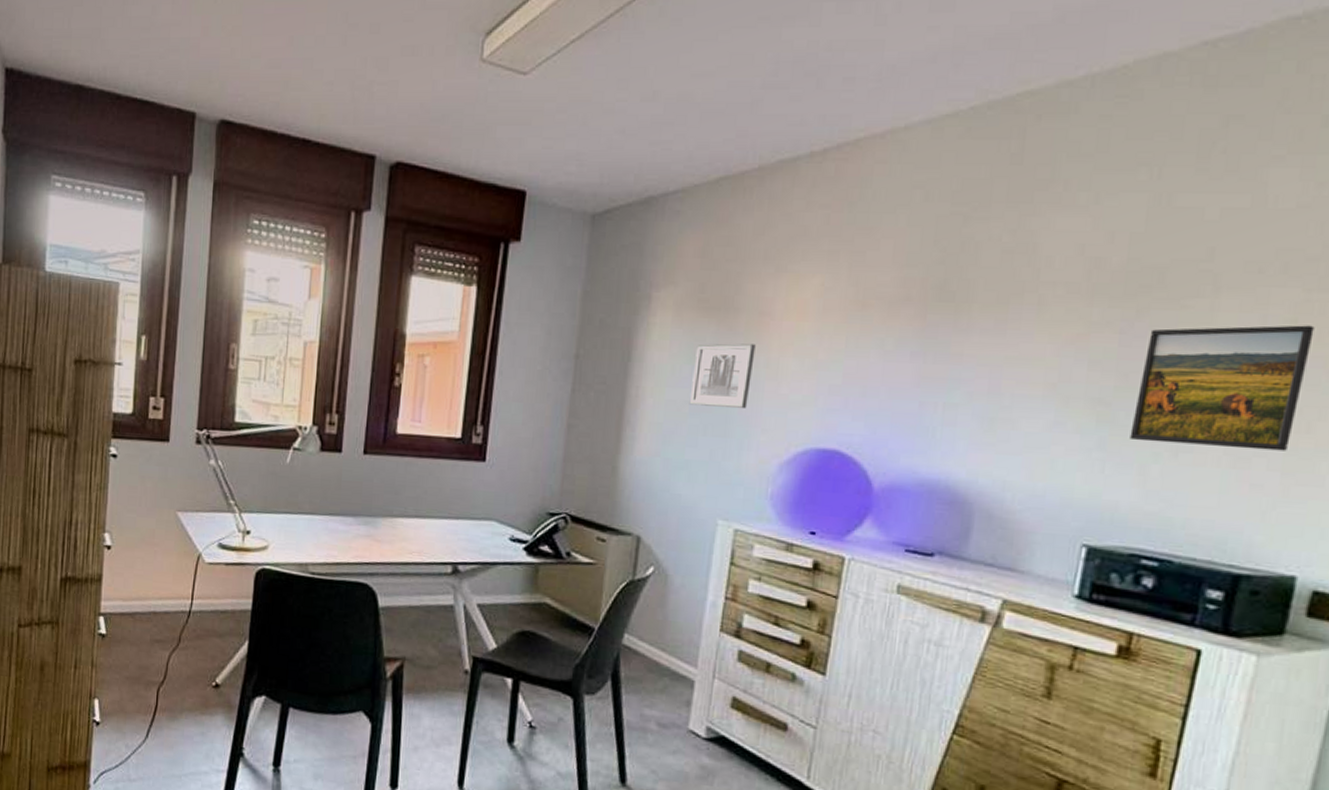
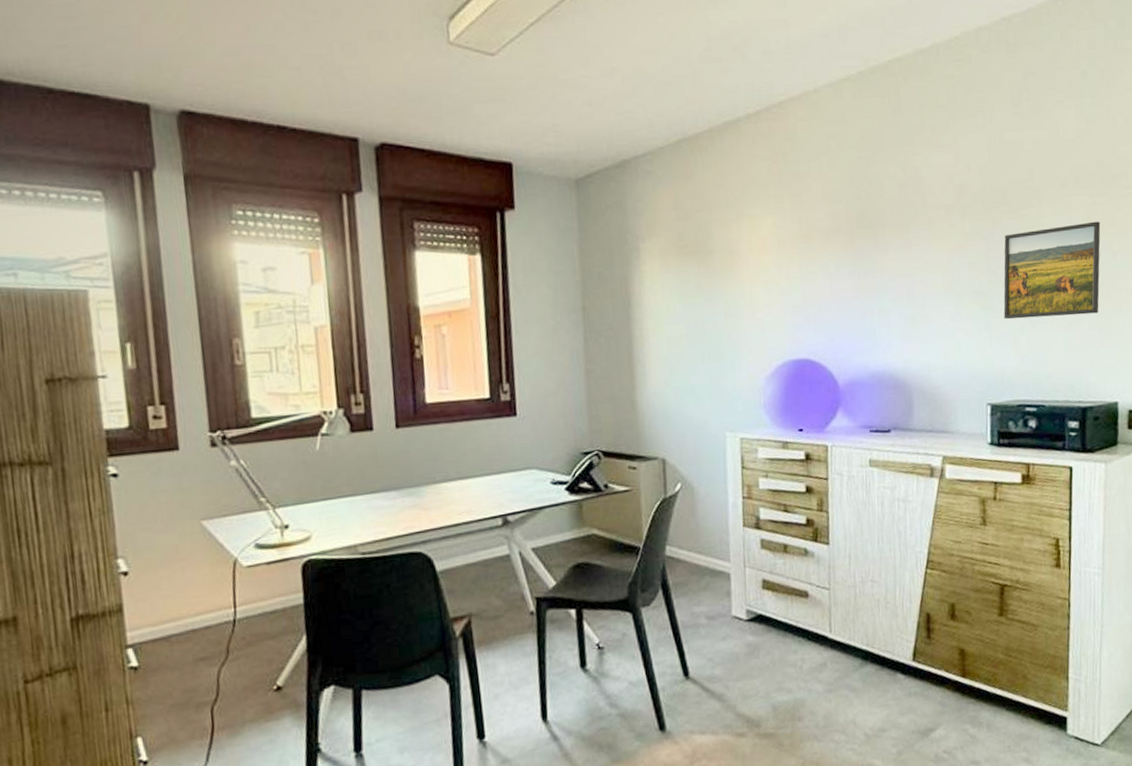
wall art: present [689,343,756,409] -> none [684,279,733,338]

